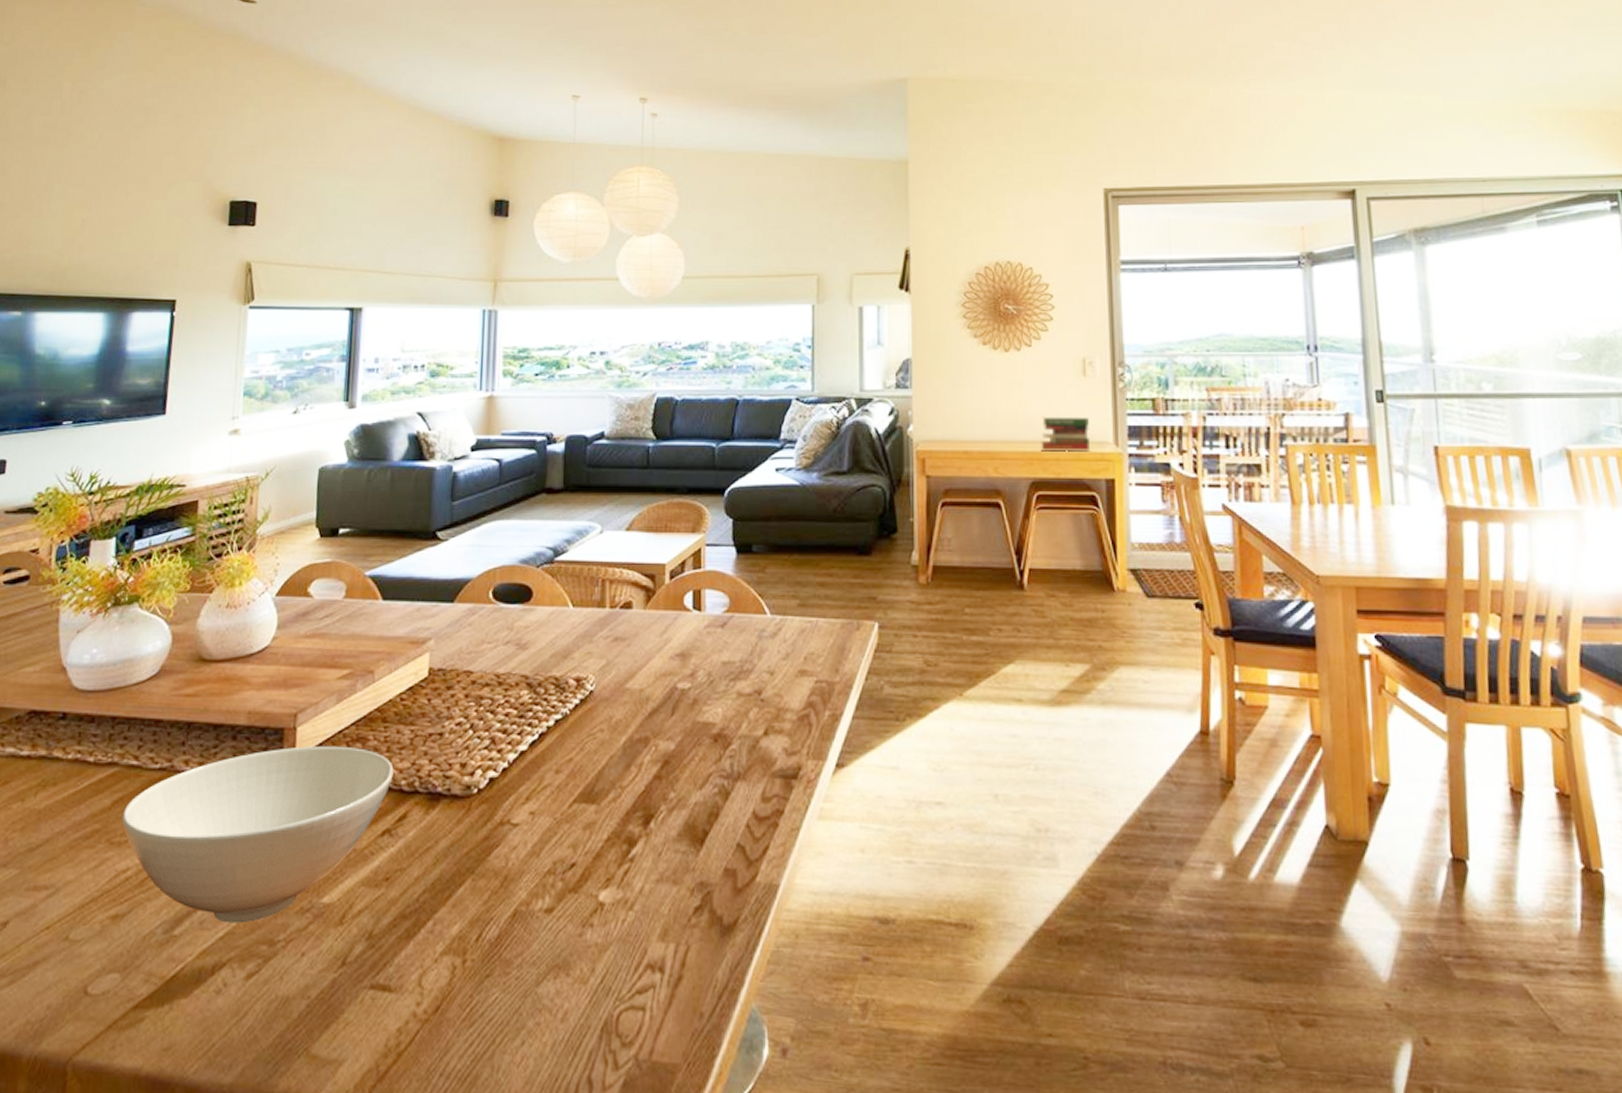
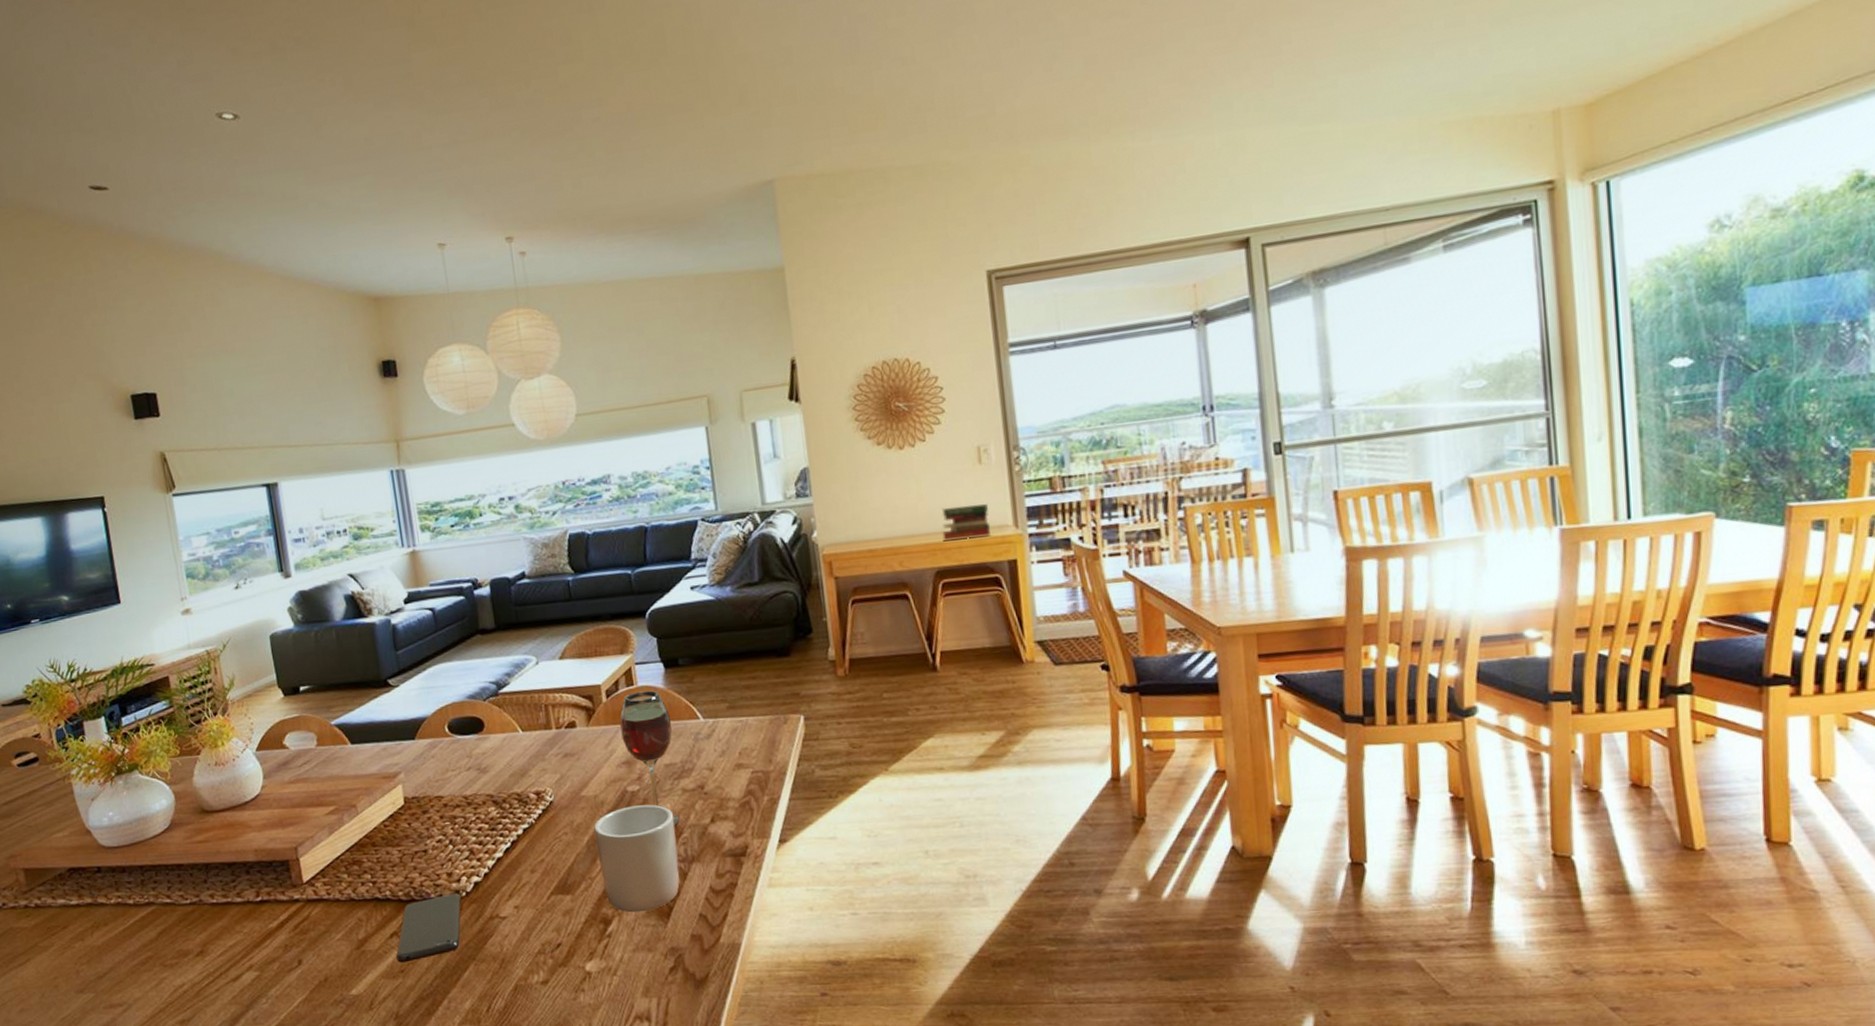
bowl: present [121,745,394,924] -> none [168,869,391,1018]
smartphone: none [382,789,472,869] -> present [395,893,462,963]
mug: none [633,706,724,835] -> present [594,804,680,913]
wineglass: none [680,576,736,735] -> present [620,690,680,826]

